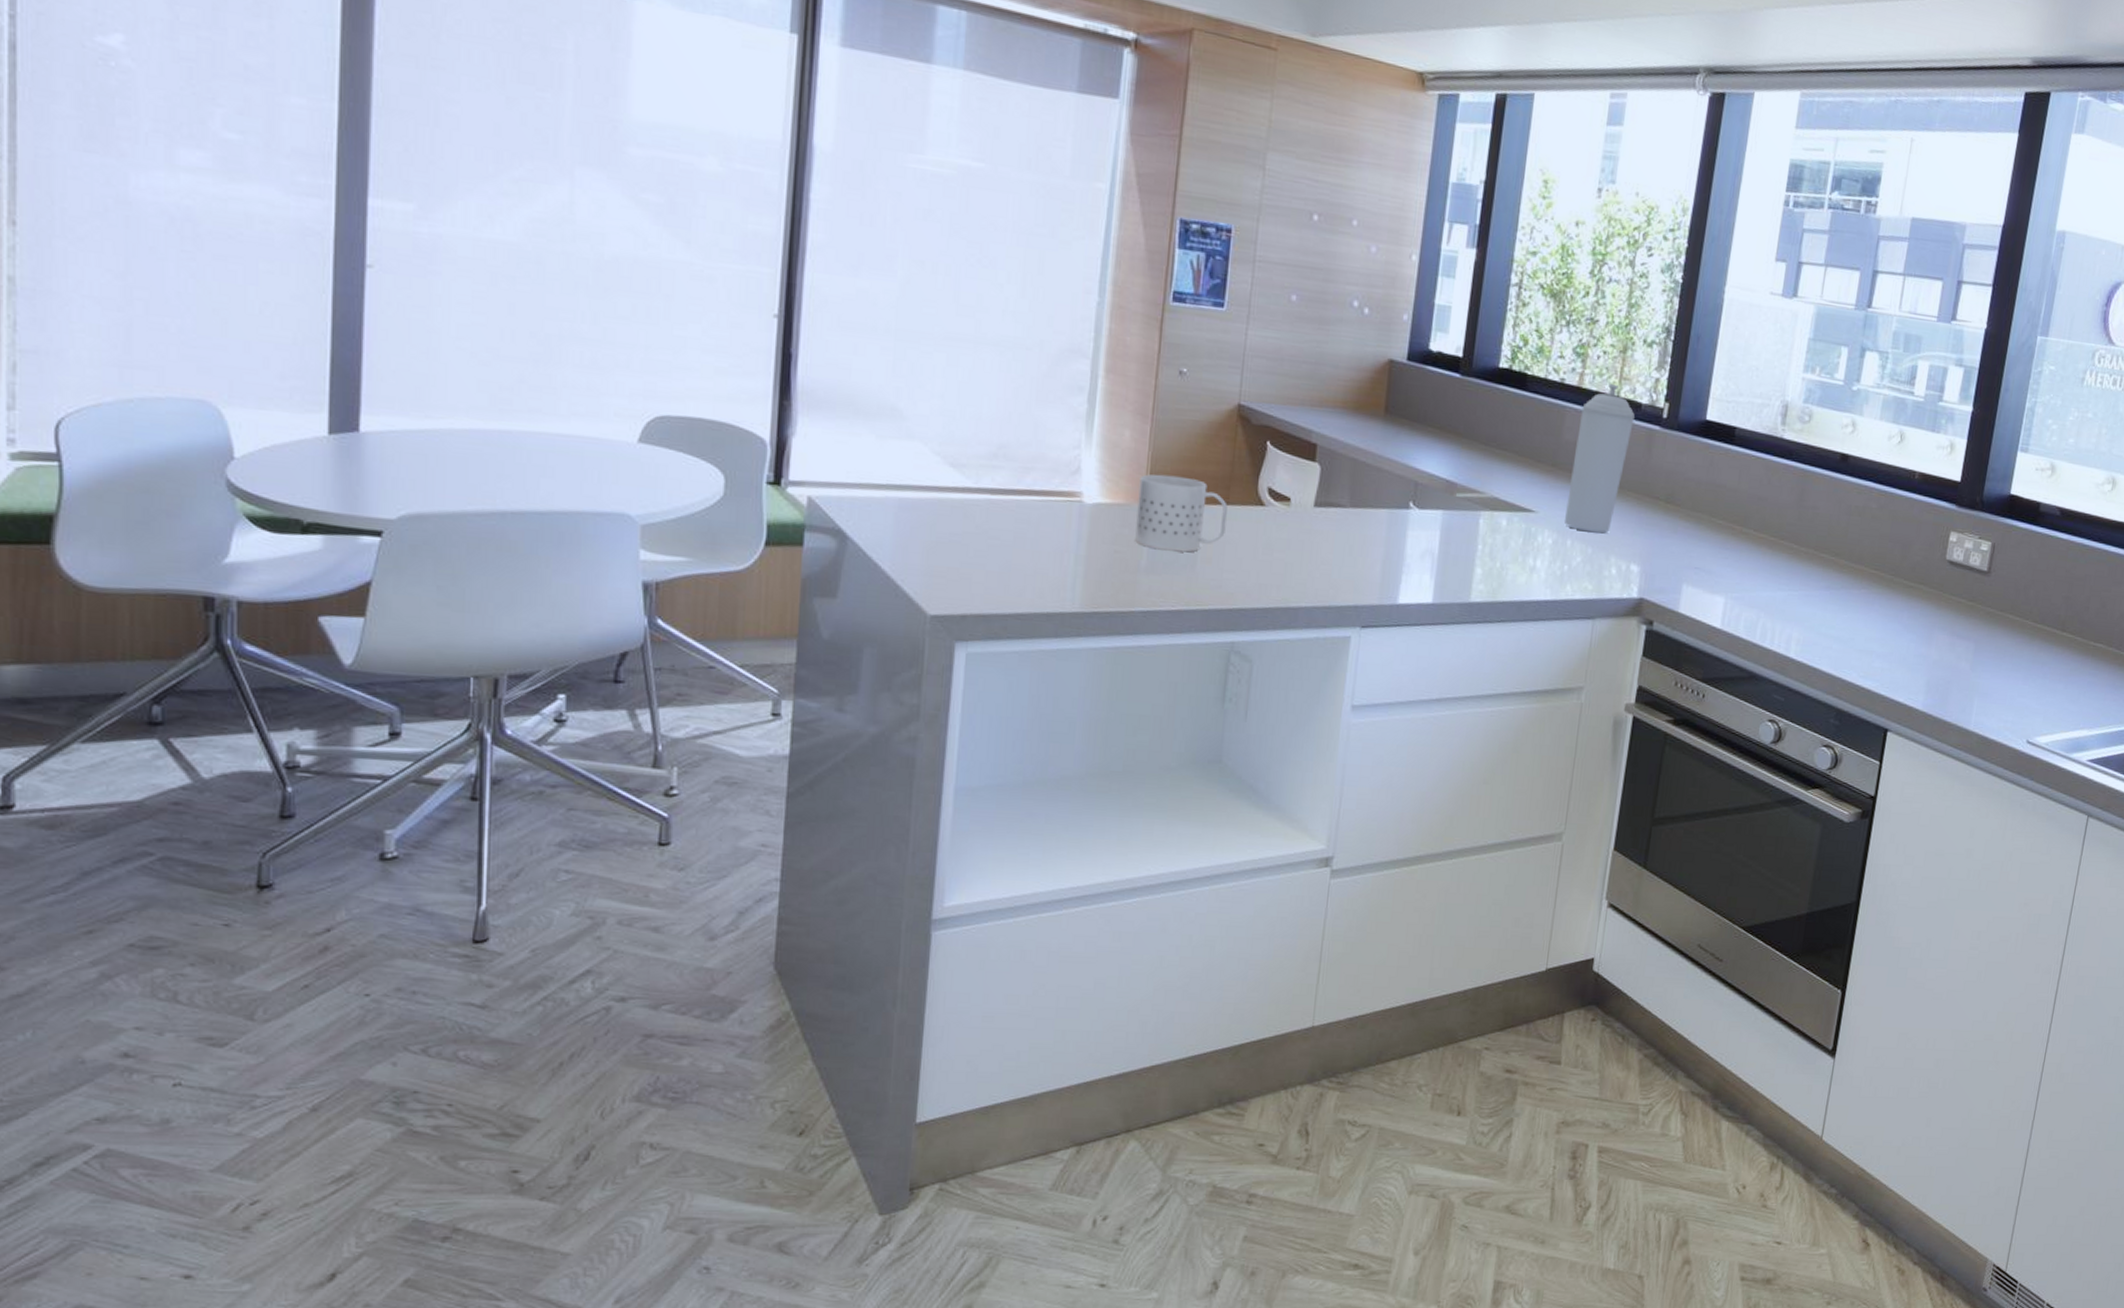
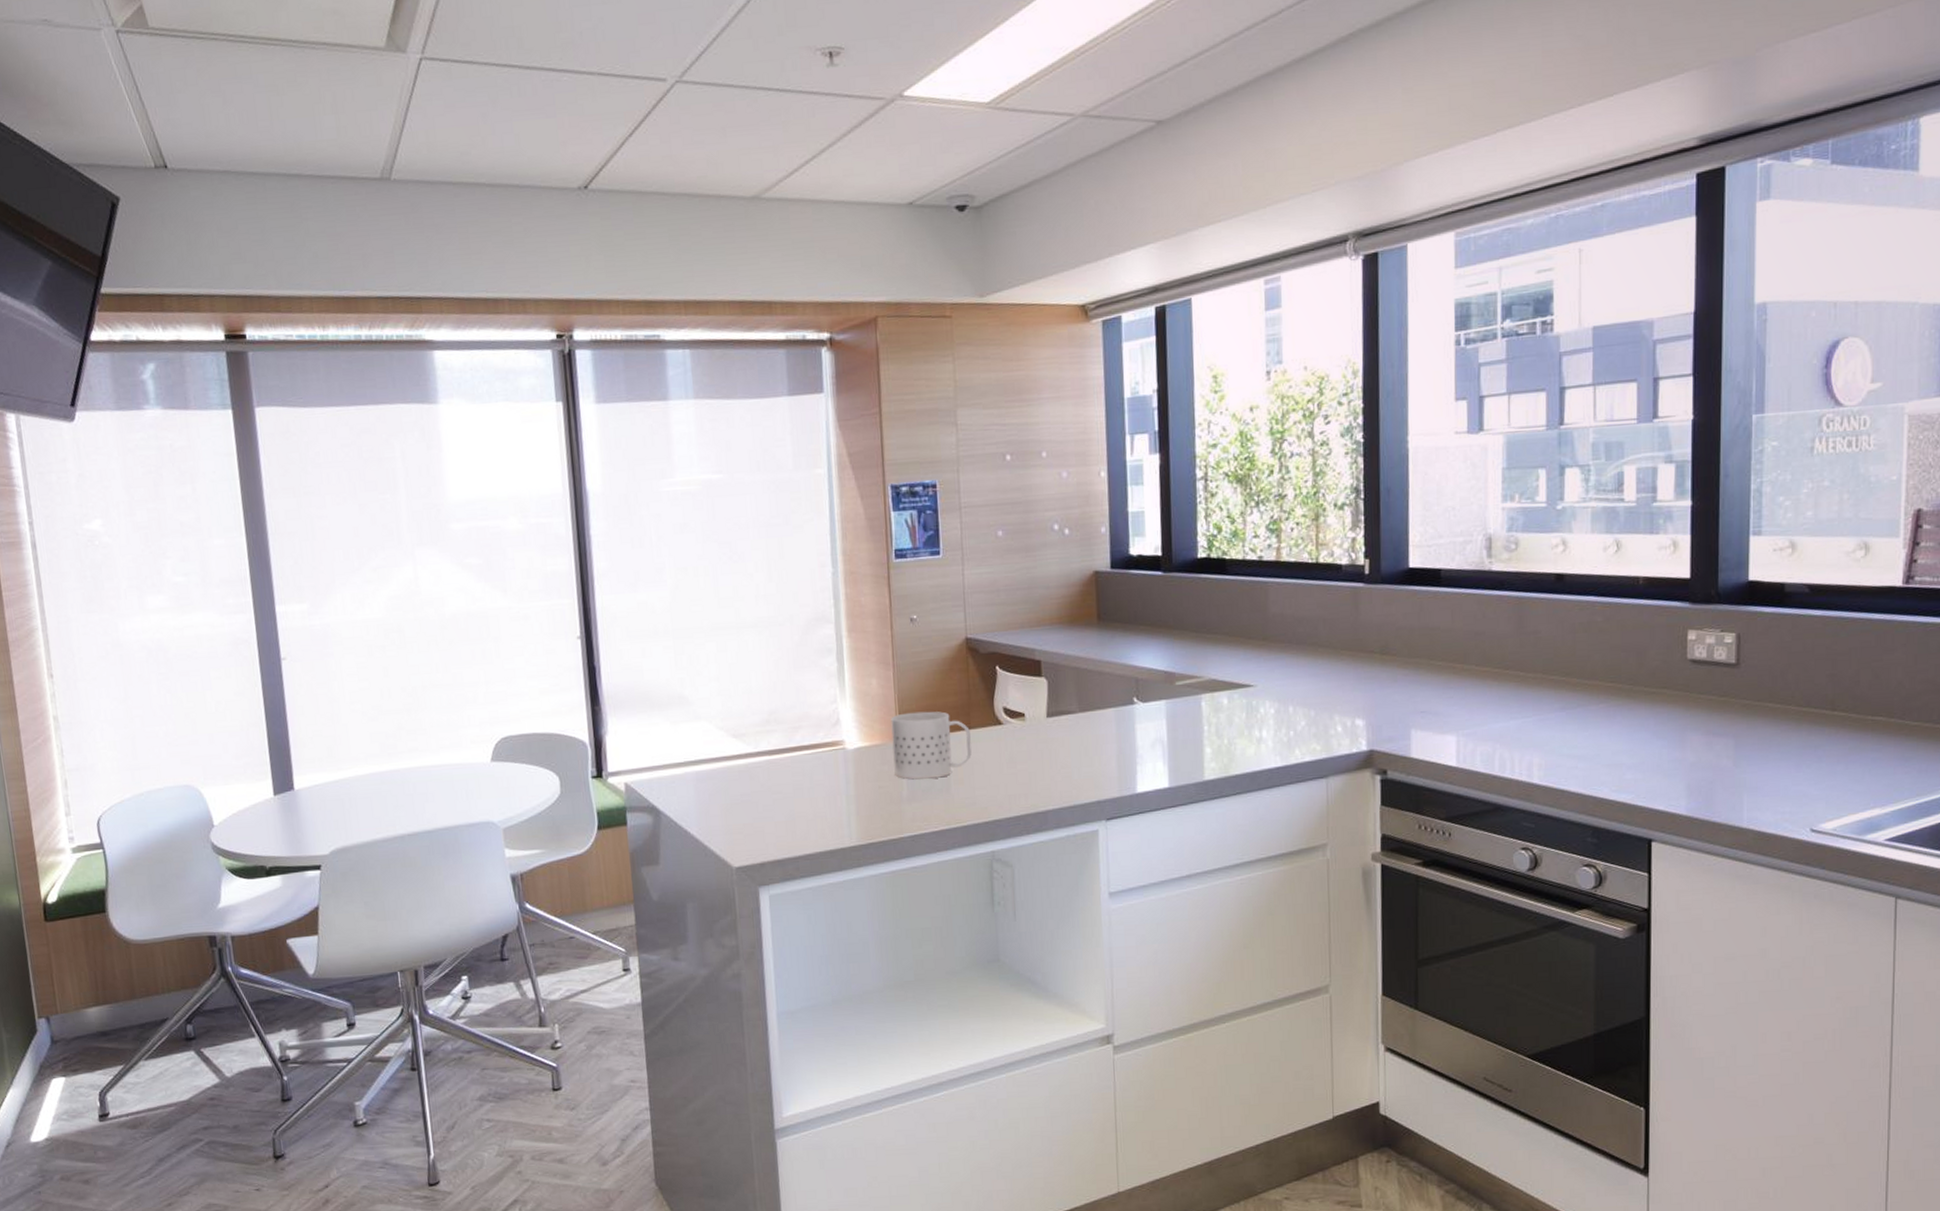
canister: present [1564,384,1636,534] -> none [1283,552,1338,697]

